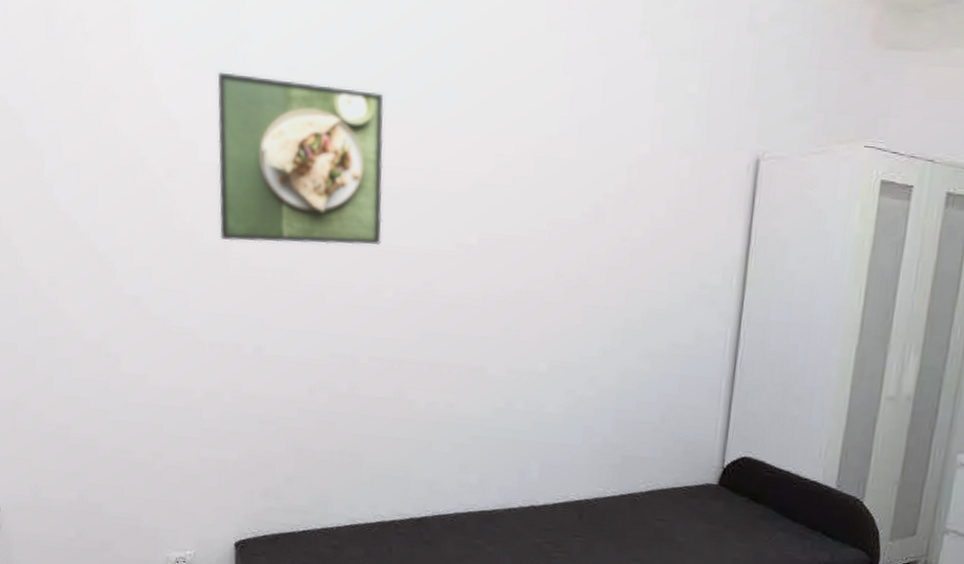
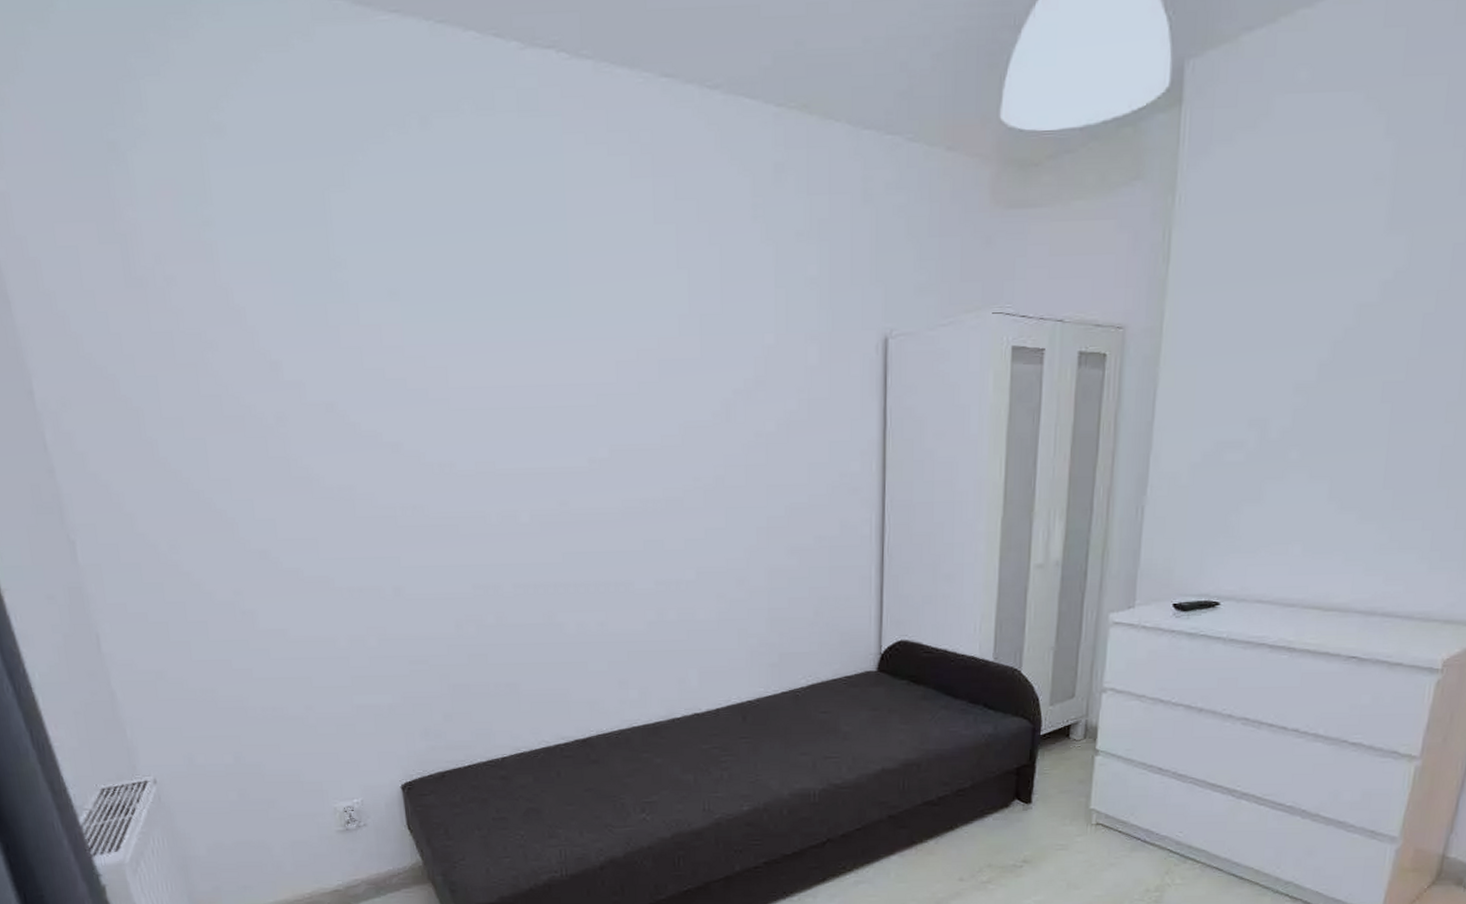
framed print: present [217,71,384,246] -> none [315,304,510,482]

